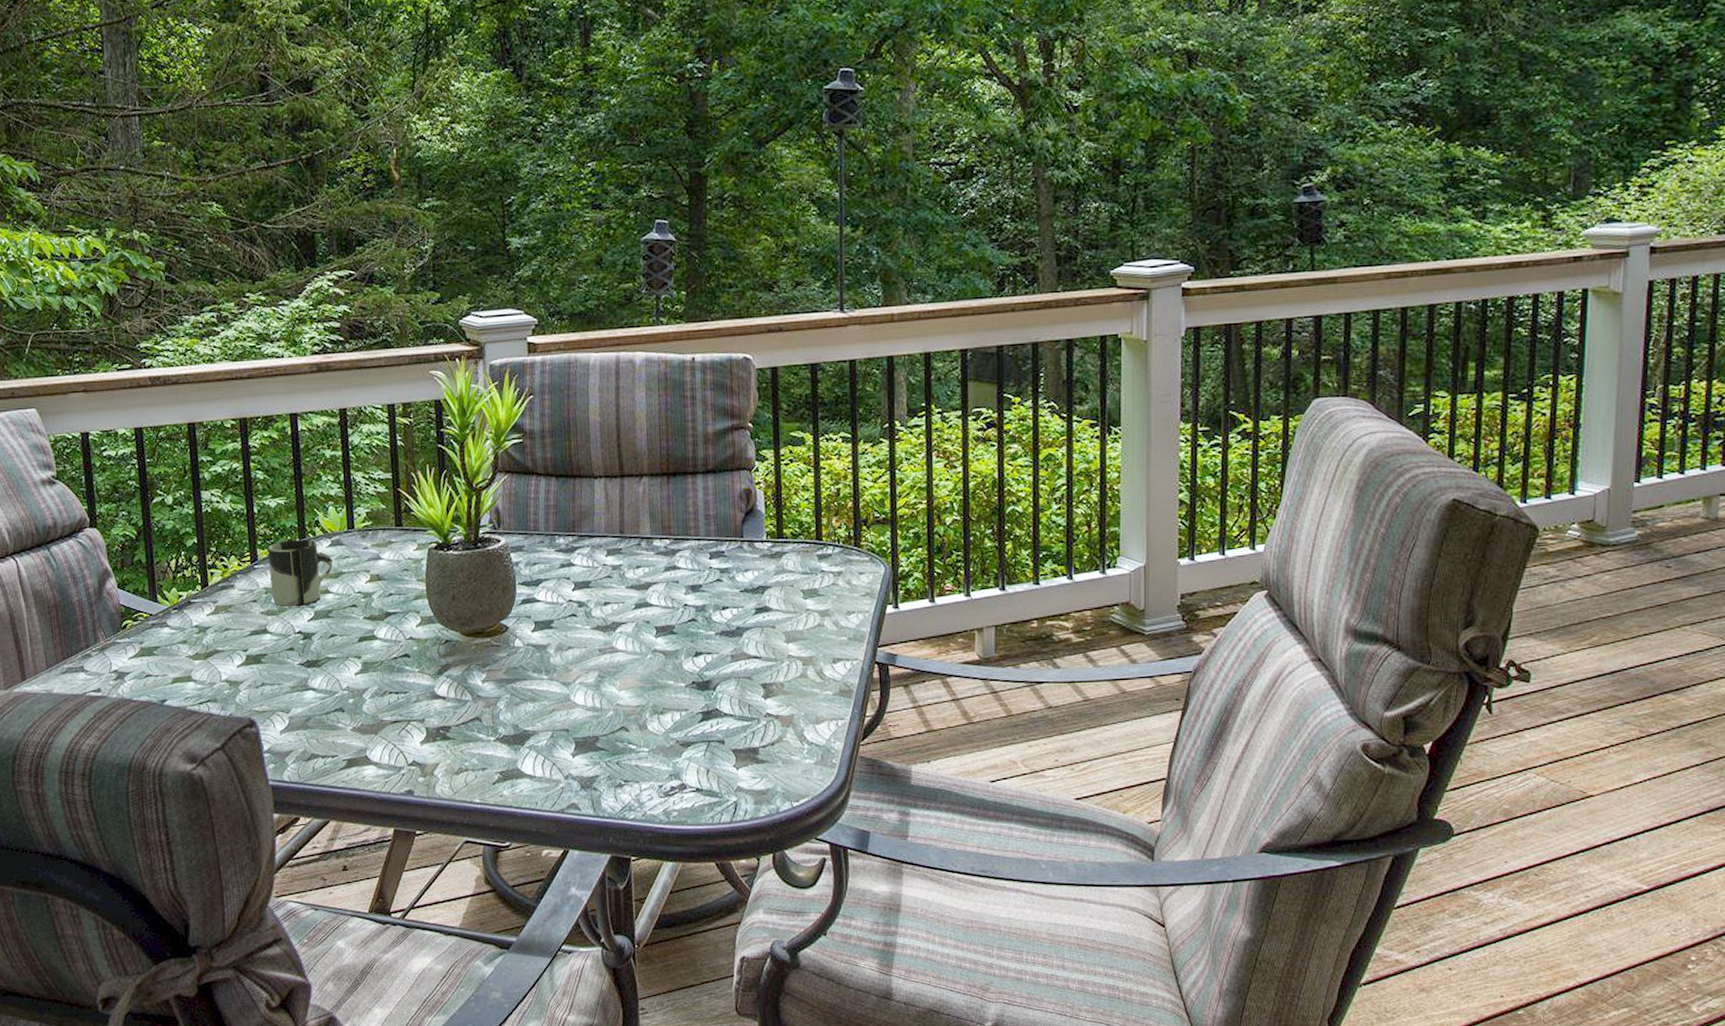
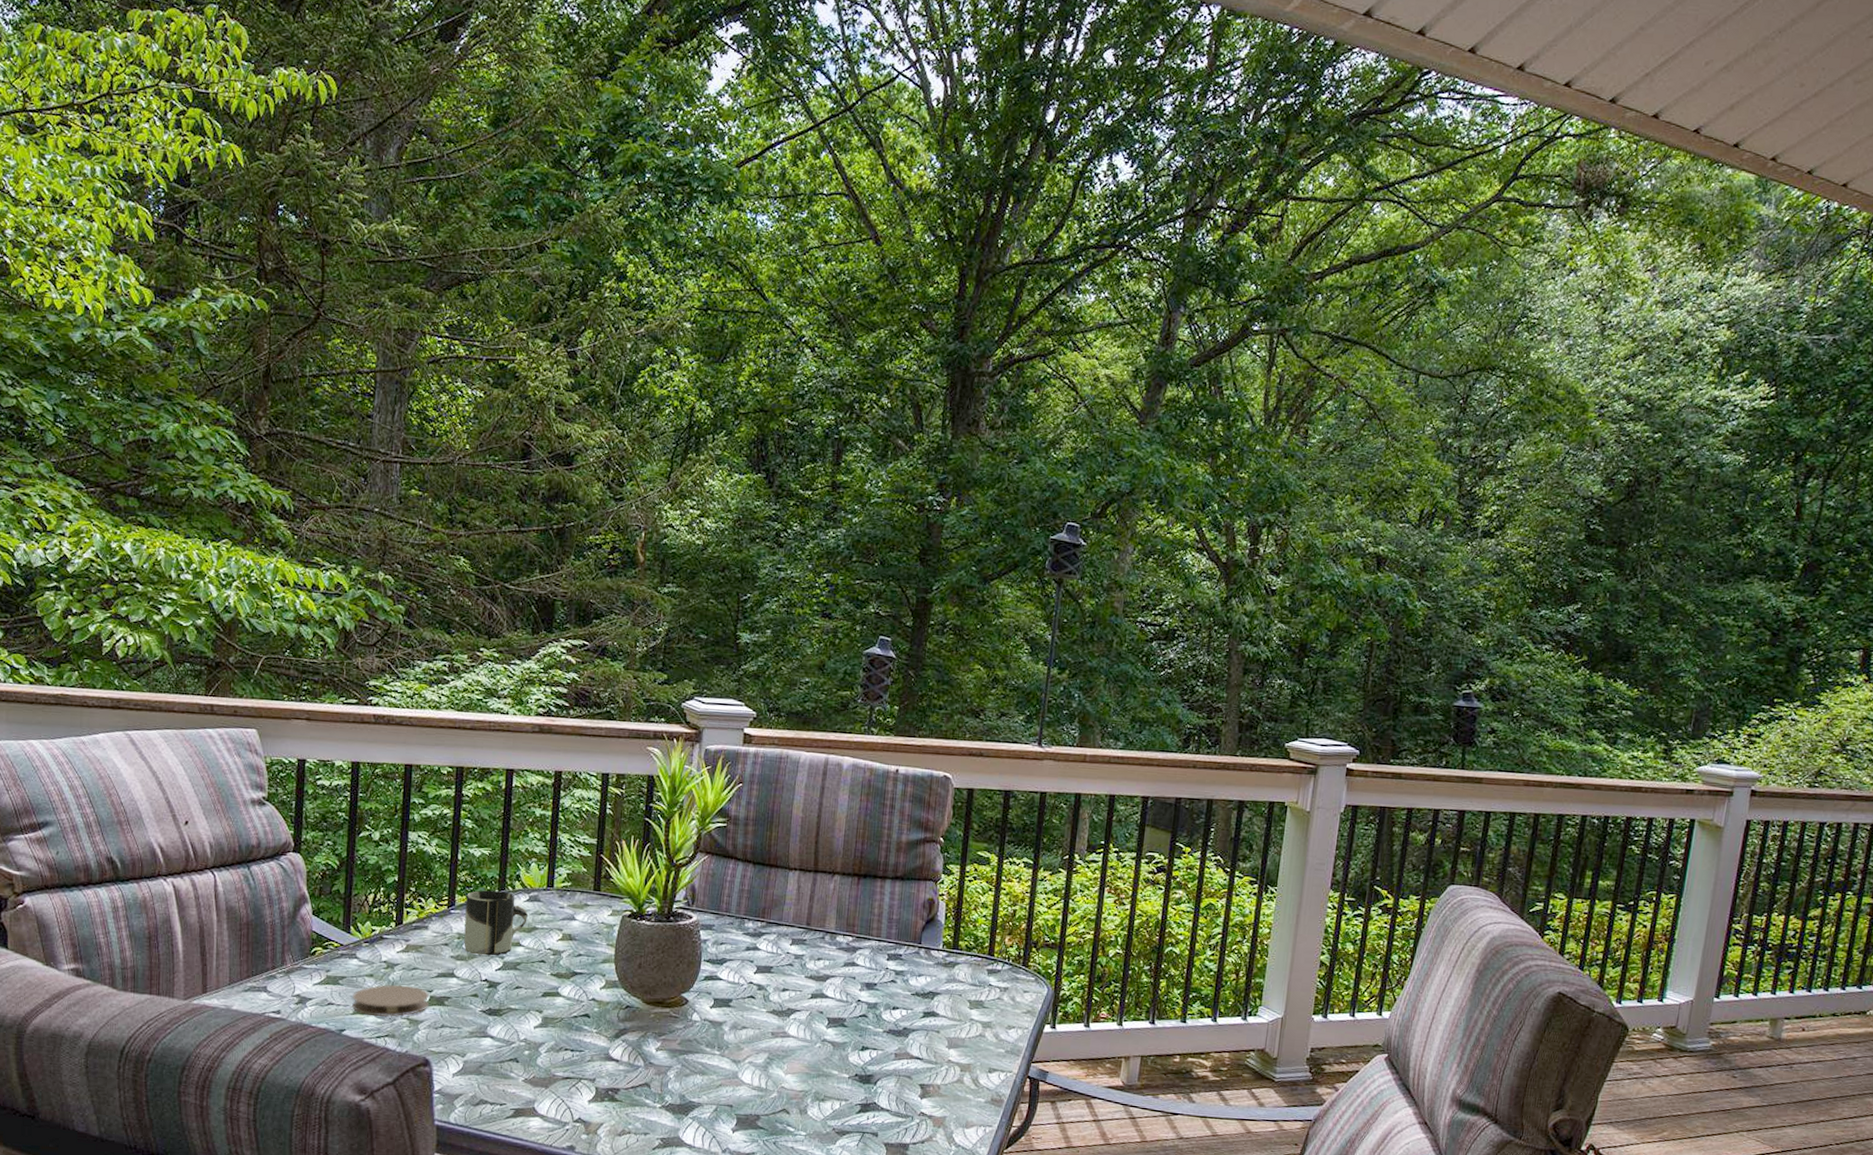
coaster: none [169,647,247,683] -> present [352,985,430,1017]

